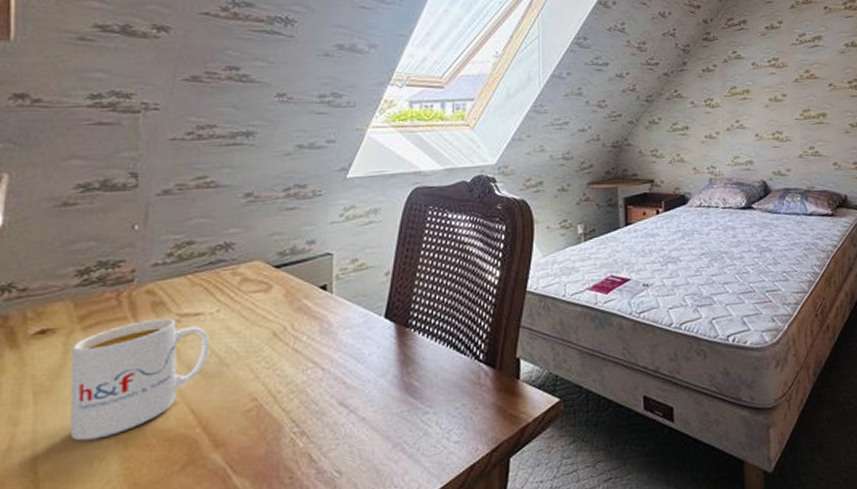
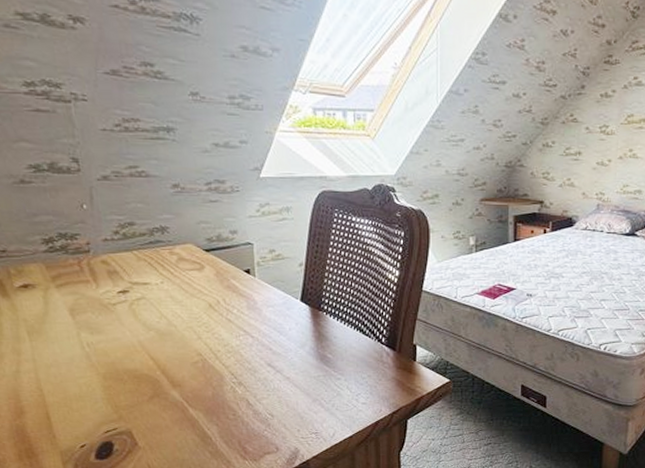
mug: present [70,317,209,441] -> none [49,283,159,371]

